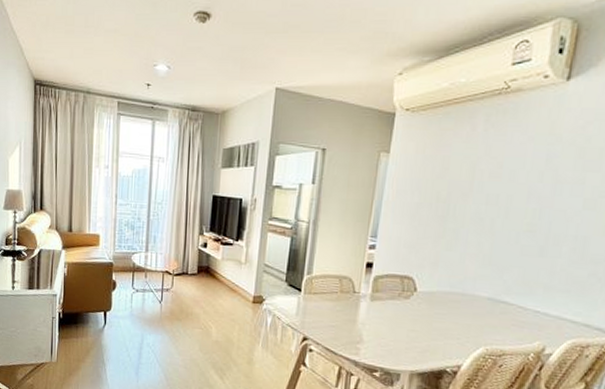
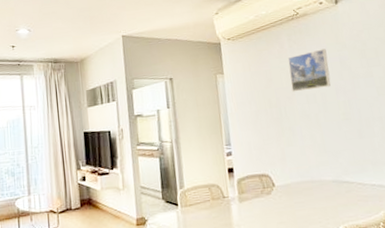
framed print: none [470,139,532,189] -> present [287,48,331,92]

